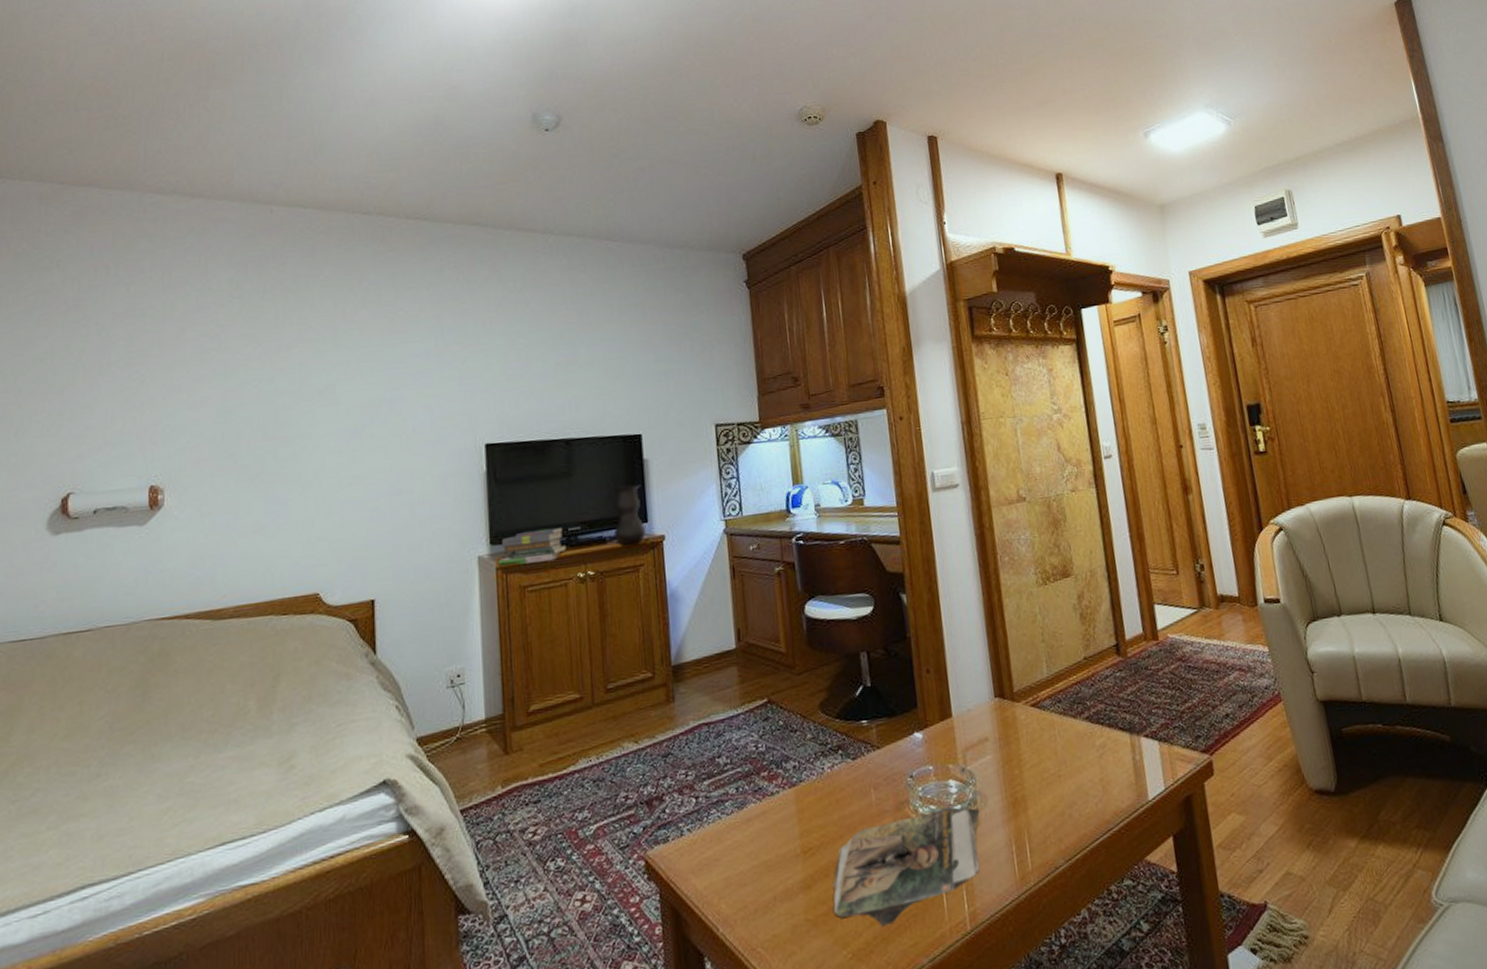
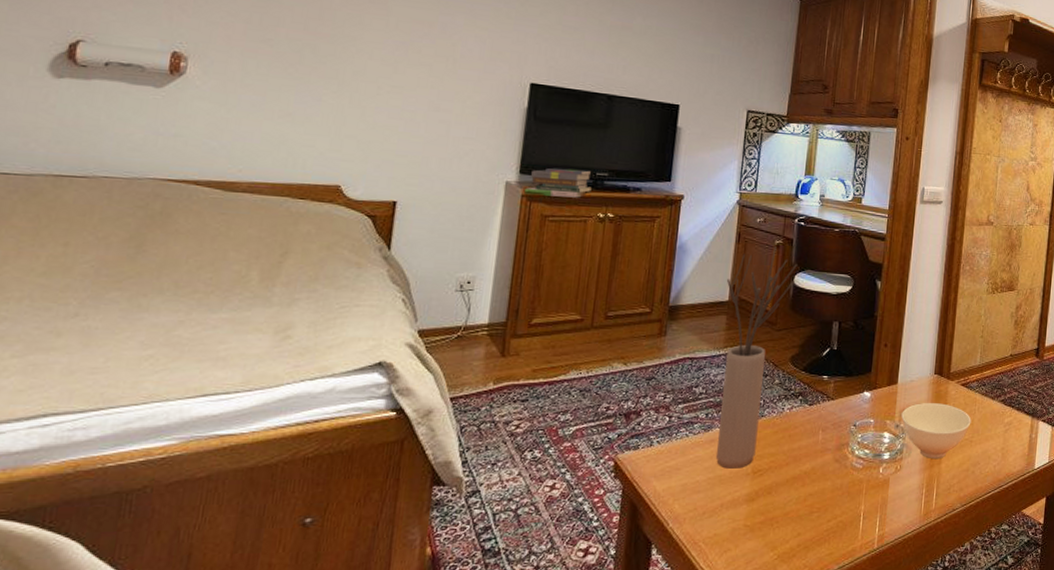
vase: present [613,484,647,548] -> none [637,145,670,200]
vase: none [728,575,806,852] -> present [715,246,798,469]
magazine: present [832,807,980,927] -> none [769,453,904,538]
bowl: none [965,732,1054,806] -> present [901,403,972,458]

